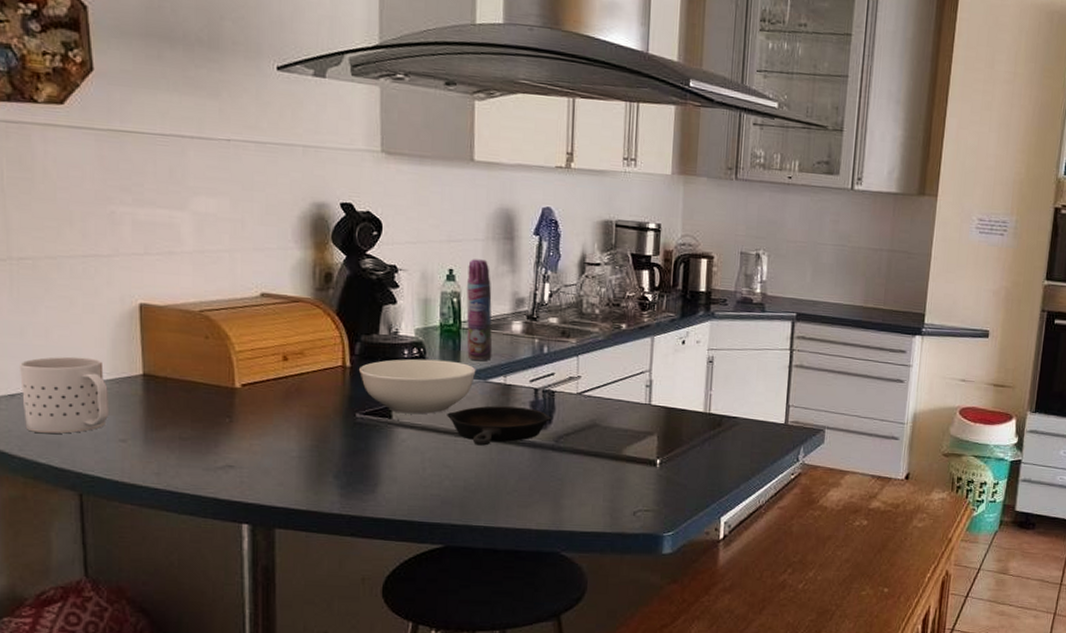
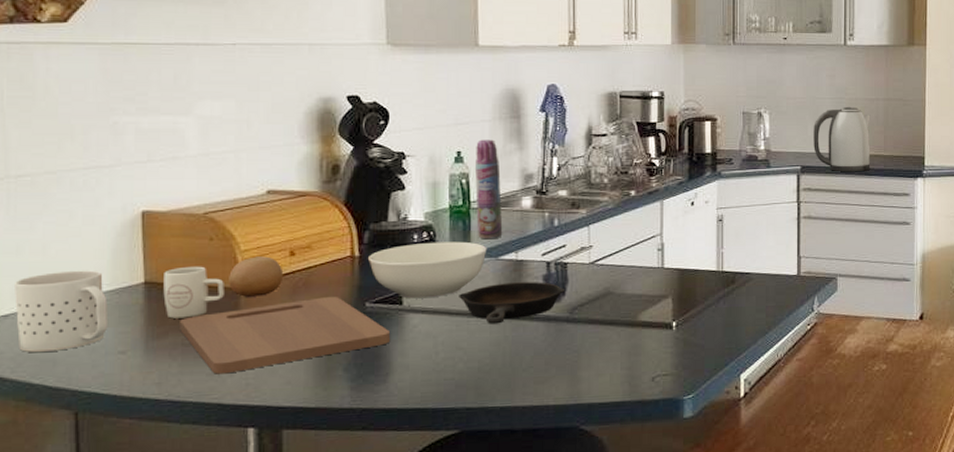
mug: none [161,362,221,413] -> present [163,266,226,319]
cutting board: none [177,403,380,470] -> present [180,296,391,374]
fruit: none [224,358,277,398] -> present [229,256,284,297]
kettle: none [811,254,873,324] -> present [813,106,871,172]

